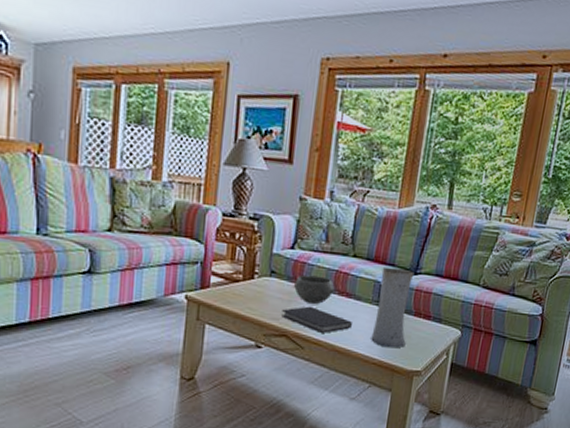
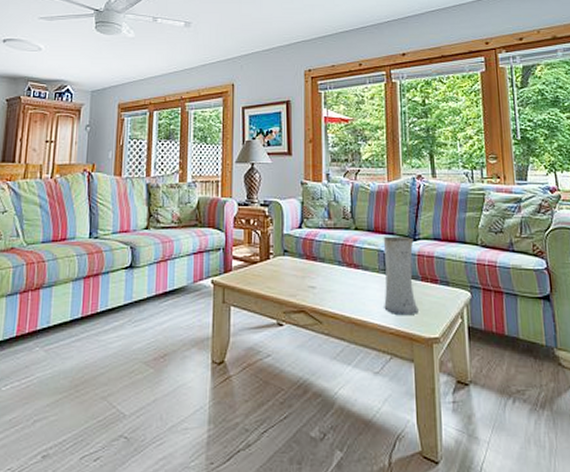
diary: present [282,306,352,333] -> none [298,280,364,306]
bowl: present [293,275,335,304] -> none [305,251,343,277]

